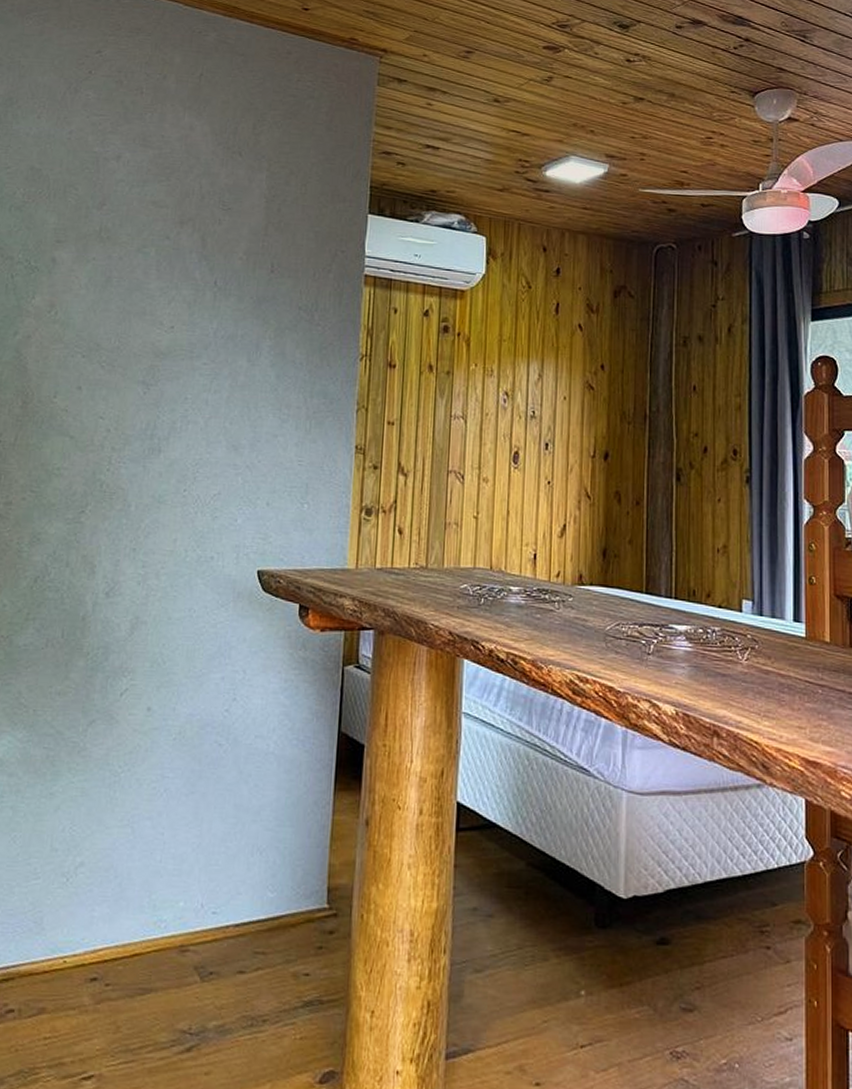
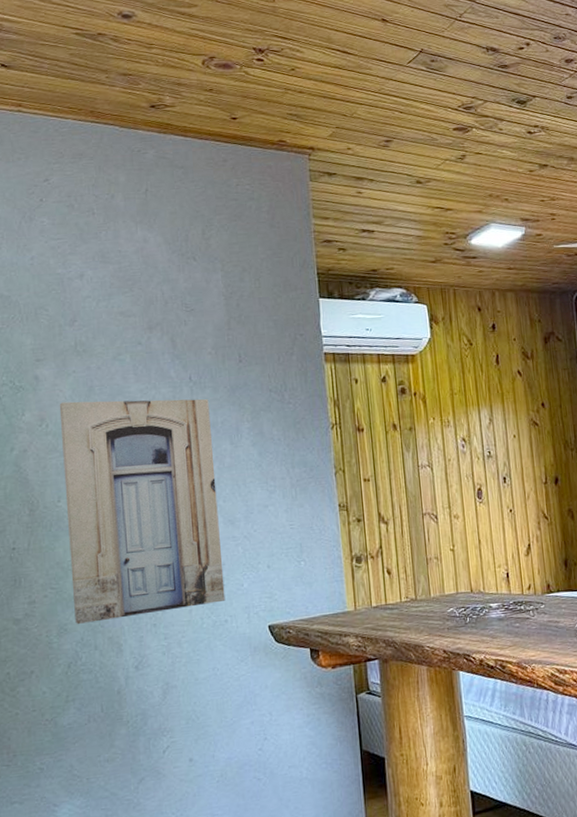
wall art: none [50,290,232,536] -> present [59,399,226,624]

